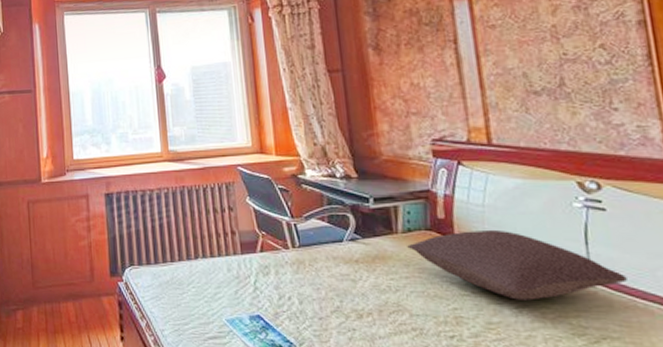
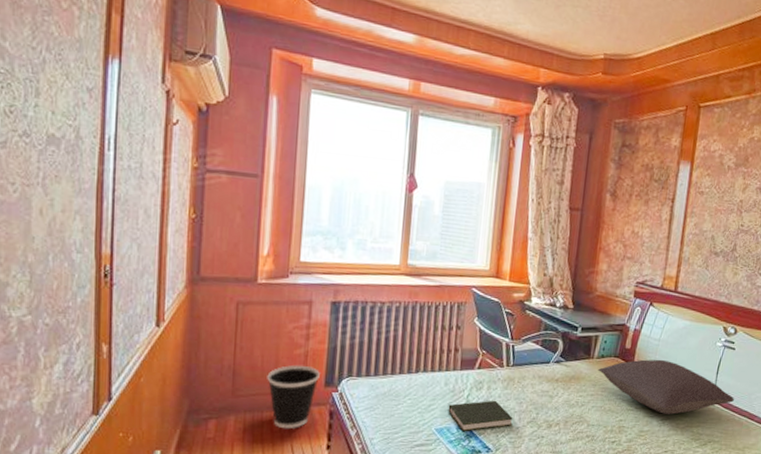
wastebasket: none [59,256,105,320] -> present [267,365,320,429]
book: none [235,286,314,323] -> present [448,400,513,432]

